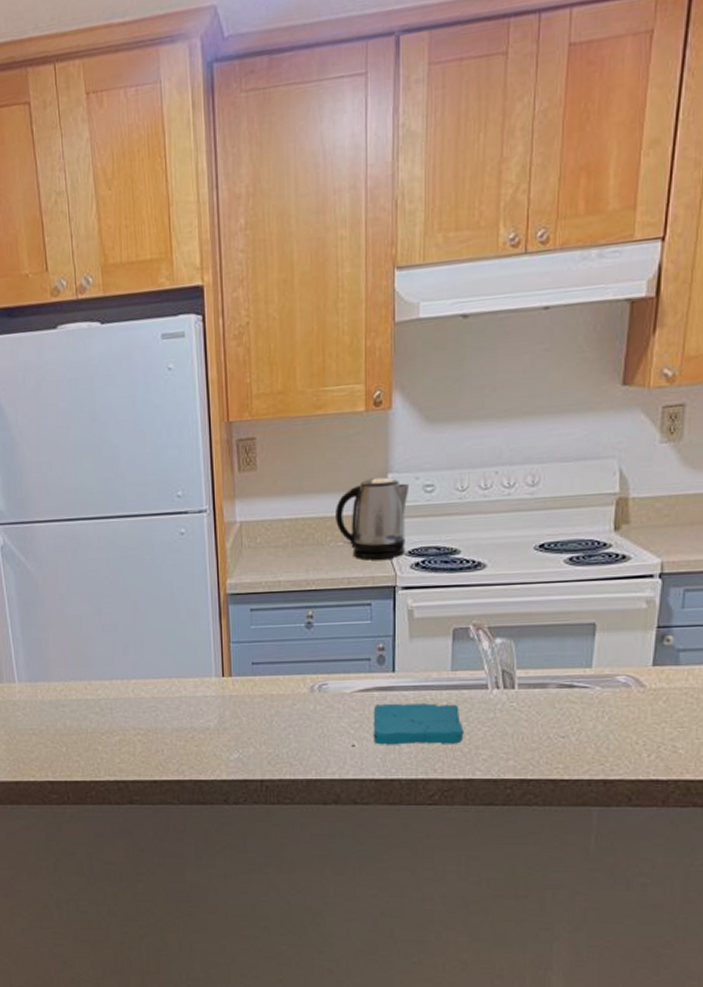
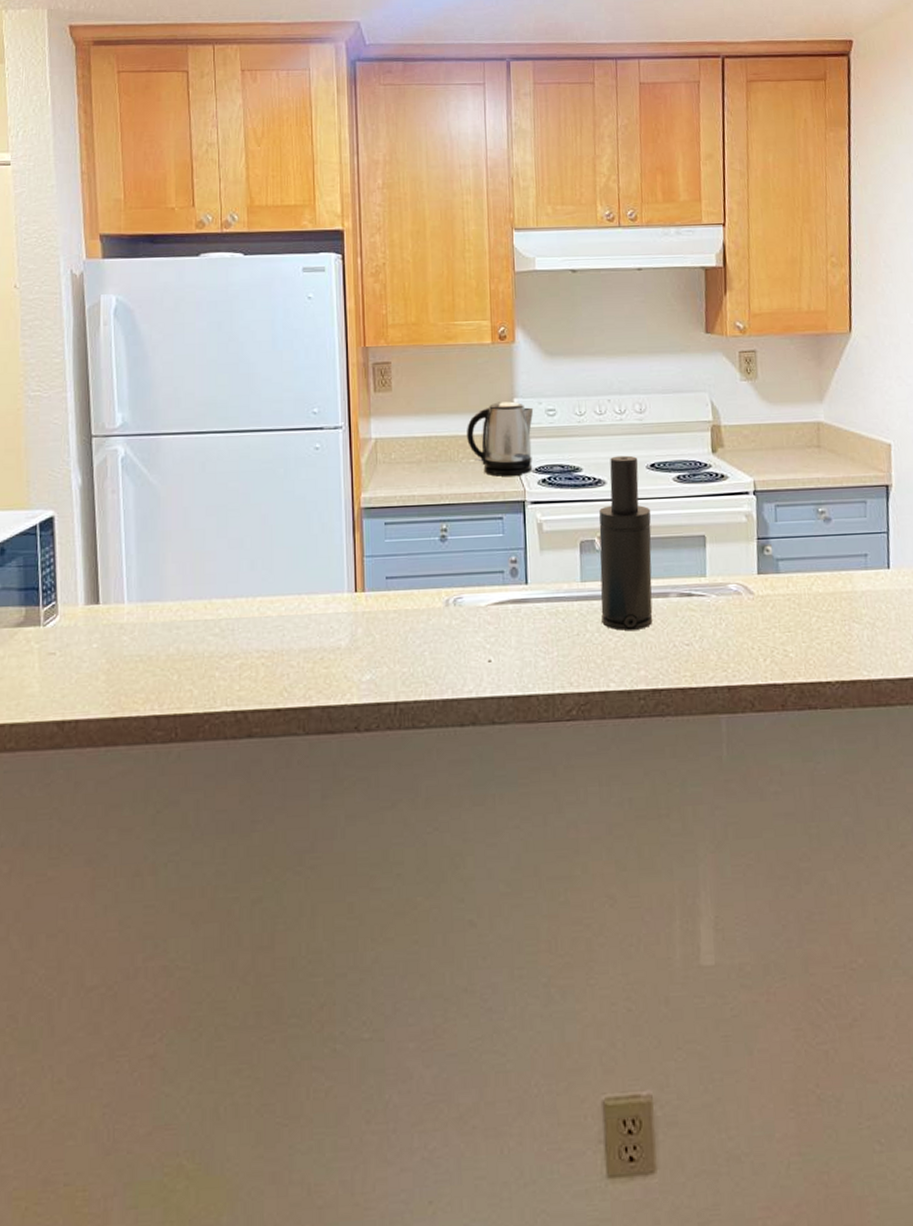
sponge: present [373,703,464,745] -> none [508,615,597,659]
soap dispenser: none [471,535,536,721] -> present [599,455,653,631]

